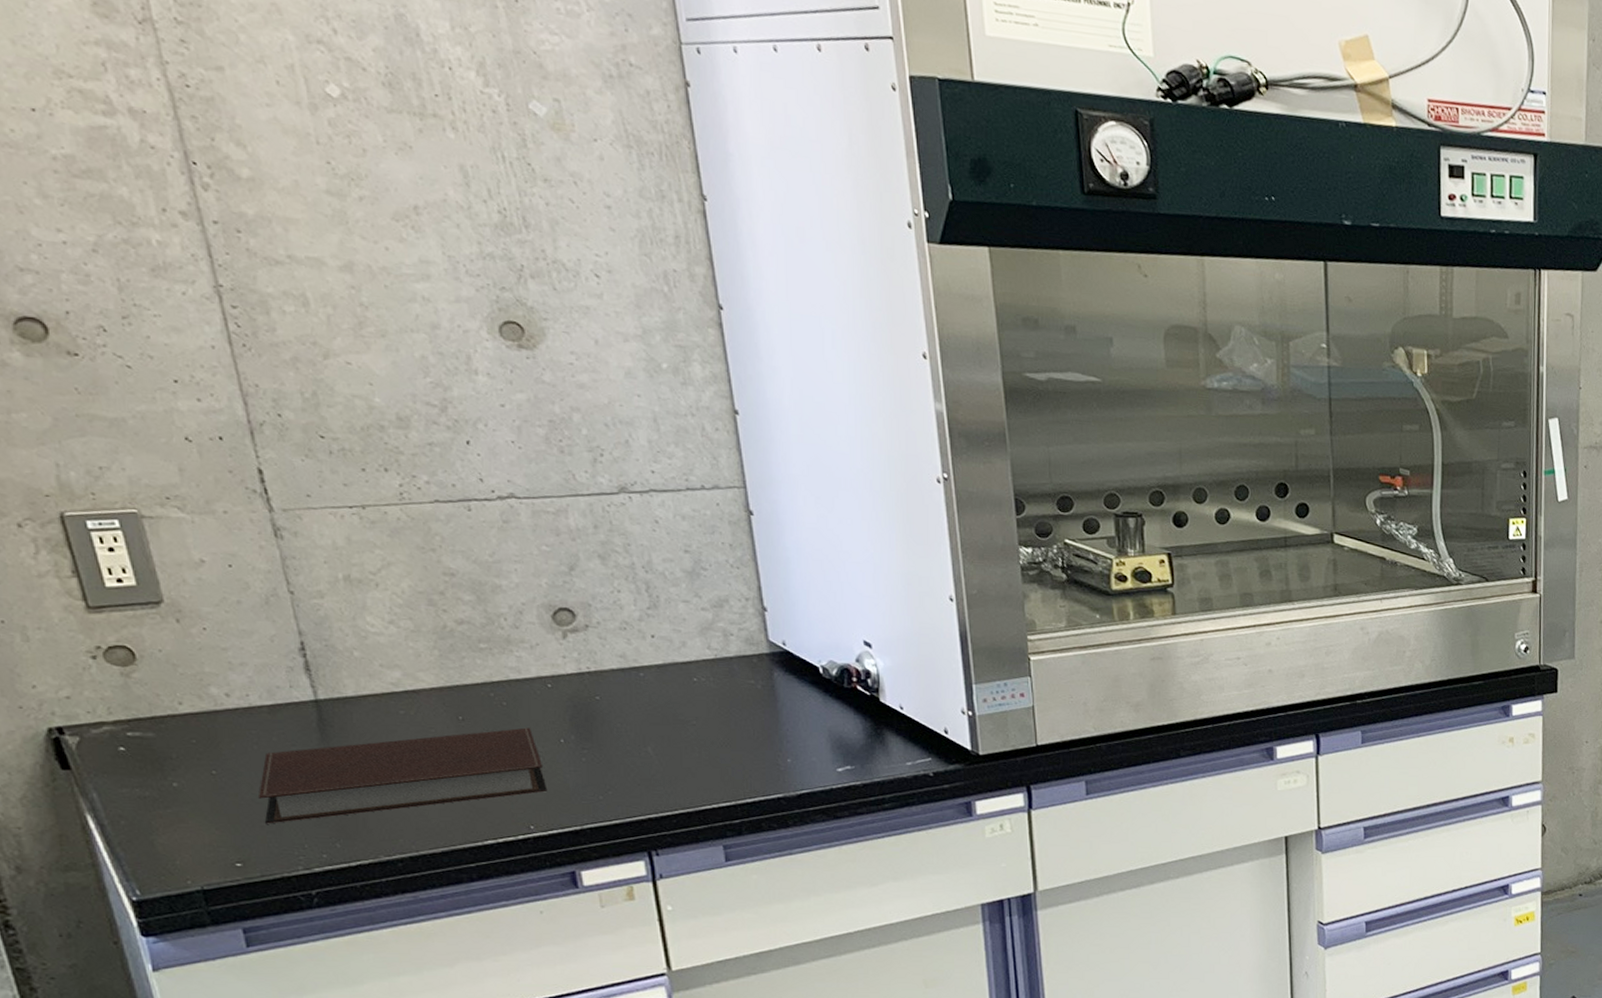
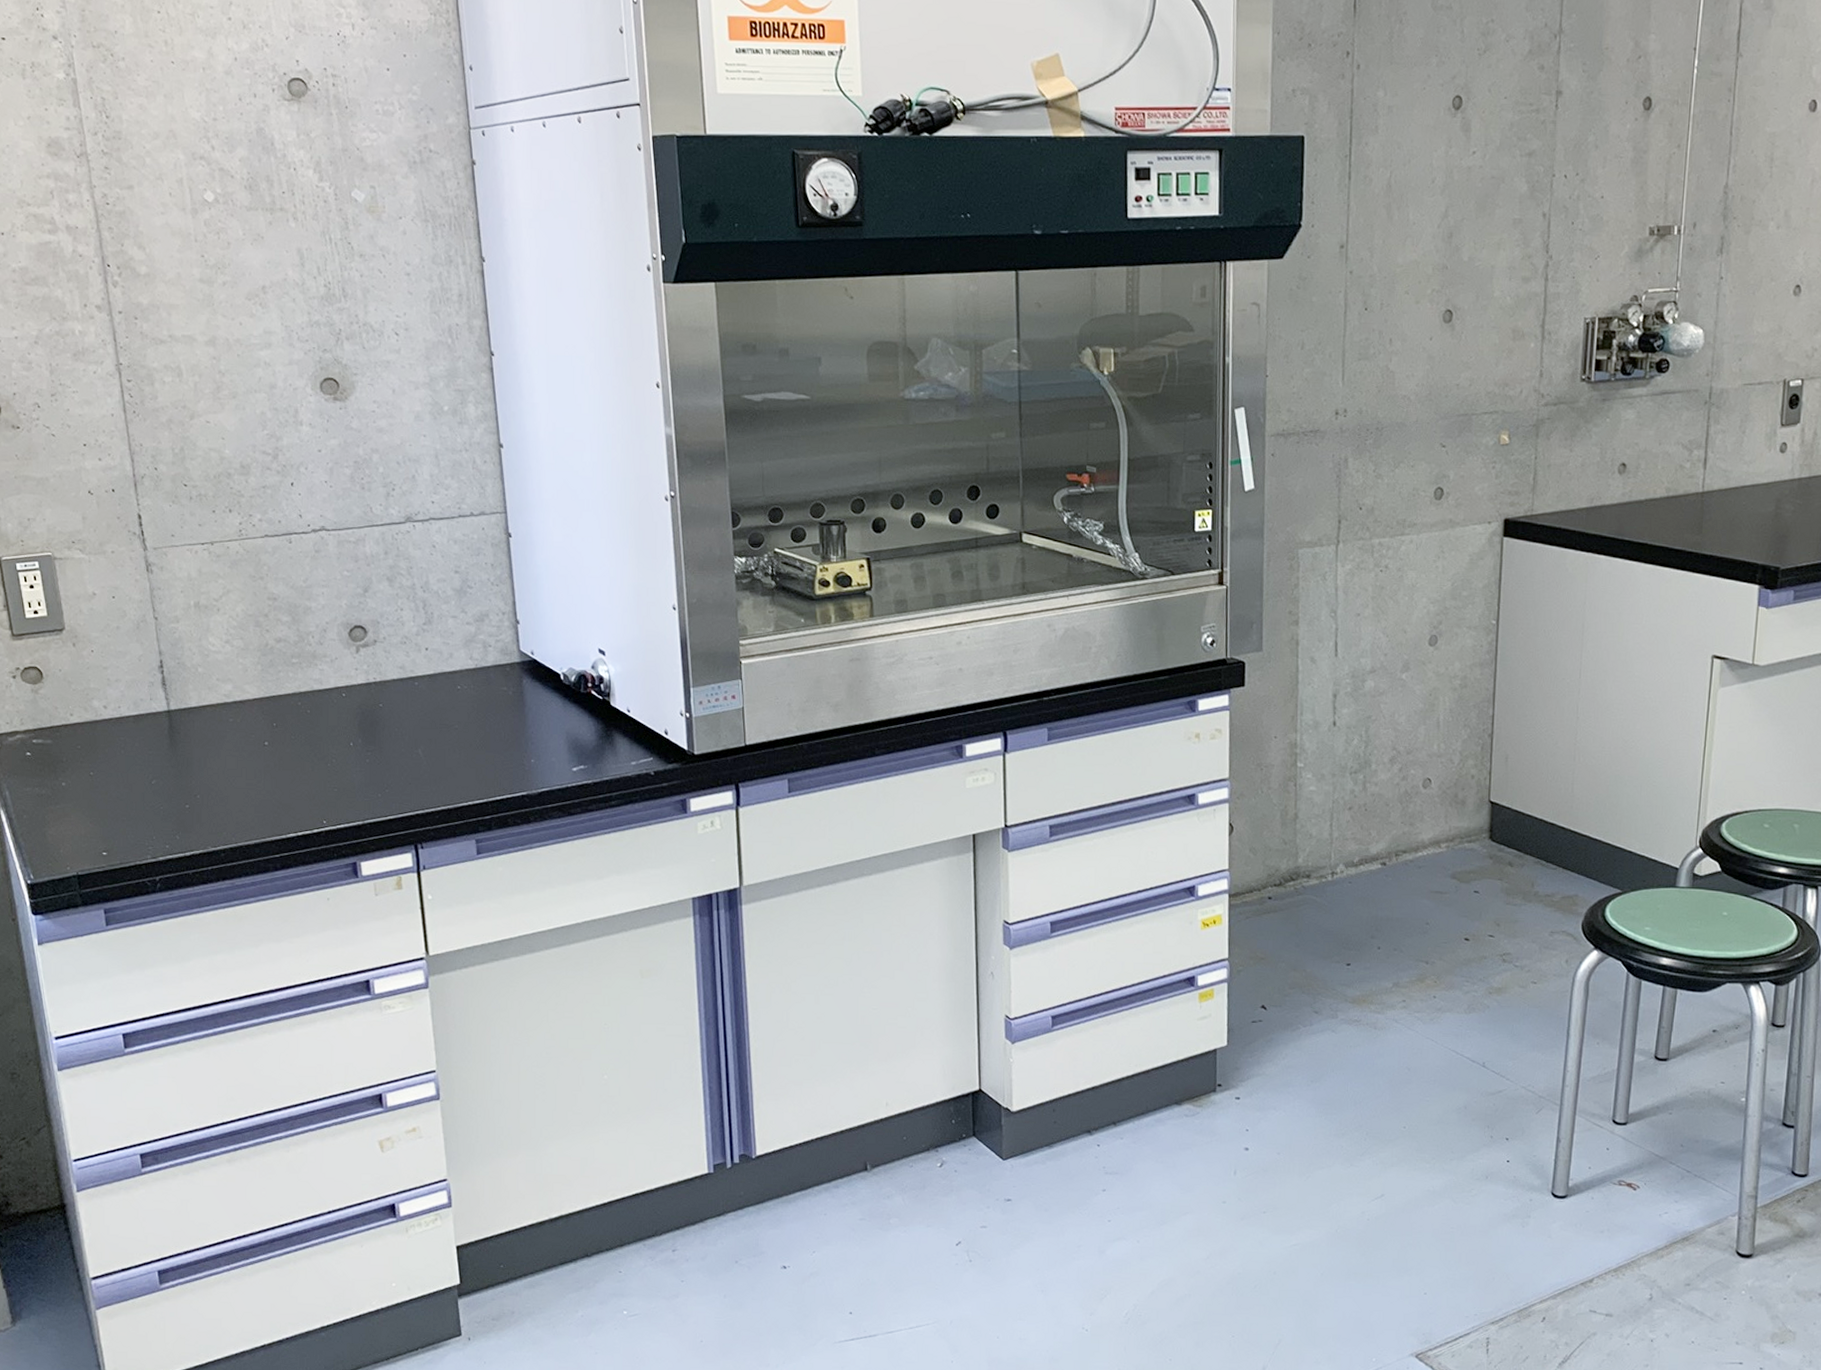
notebook: present [259,727,548,824] -> none [123,732,338,818]

